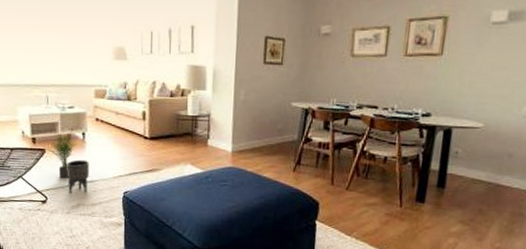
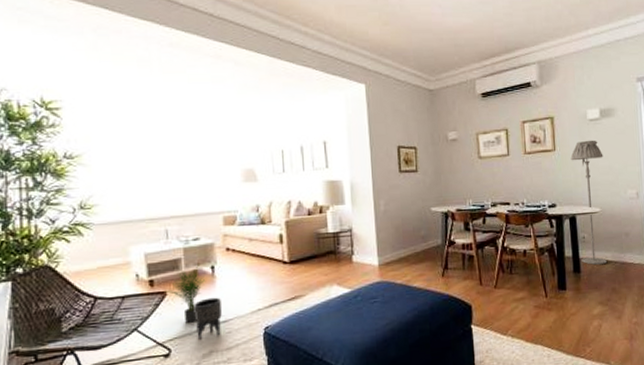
floor lamp: none [449,46,502,183] -> present [570,140,608,265]

